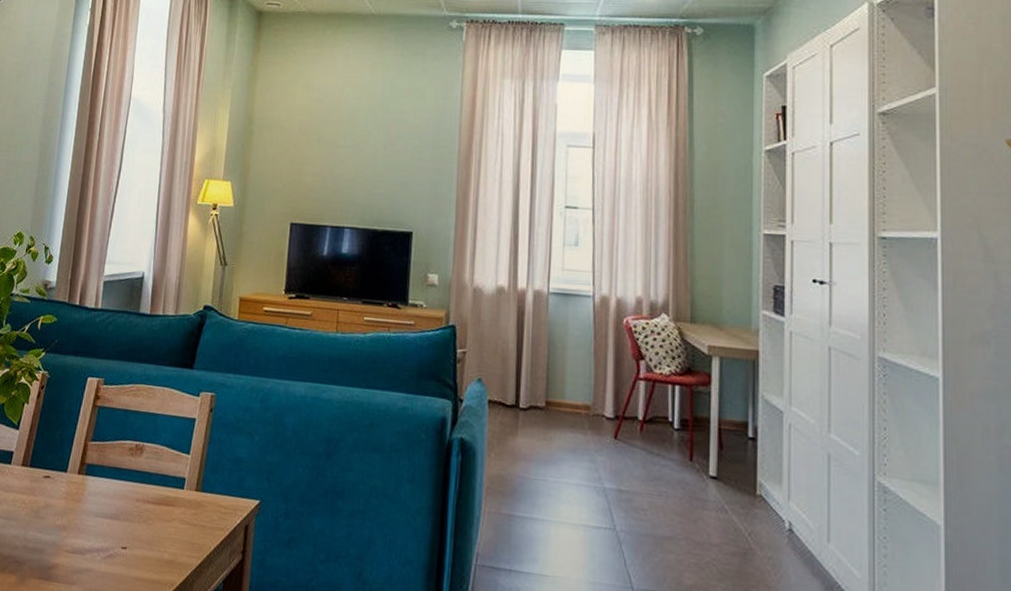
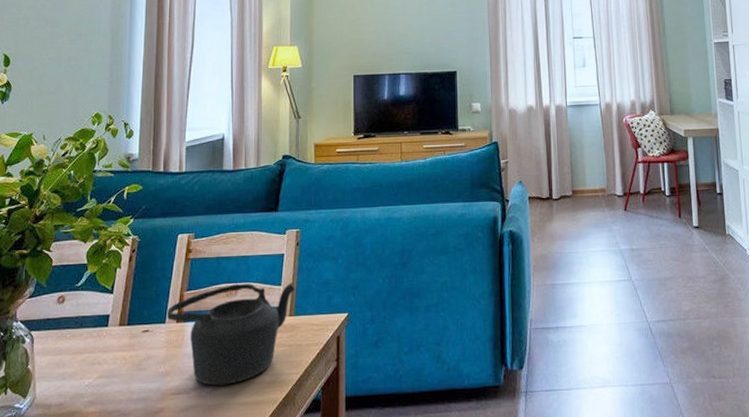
teapot: none [69,443,204,555] -> present [166,283,295,386]

